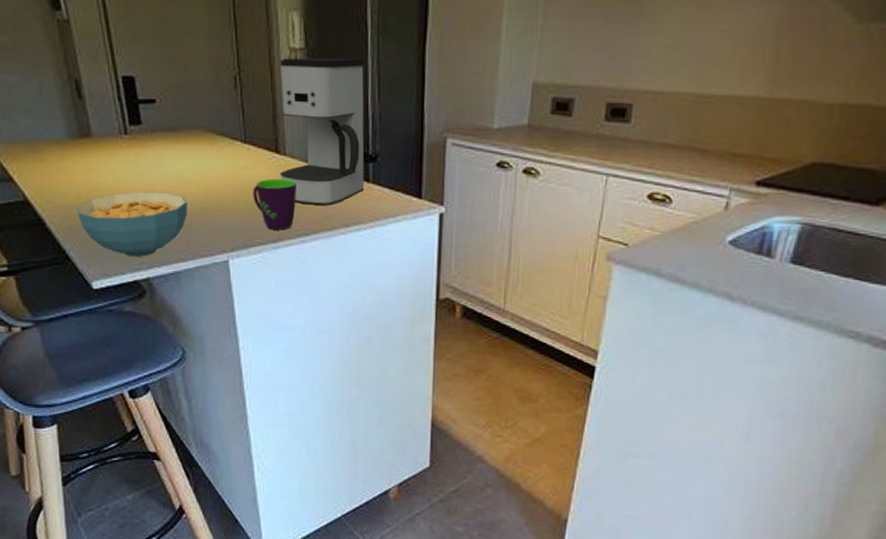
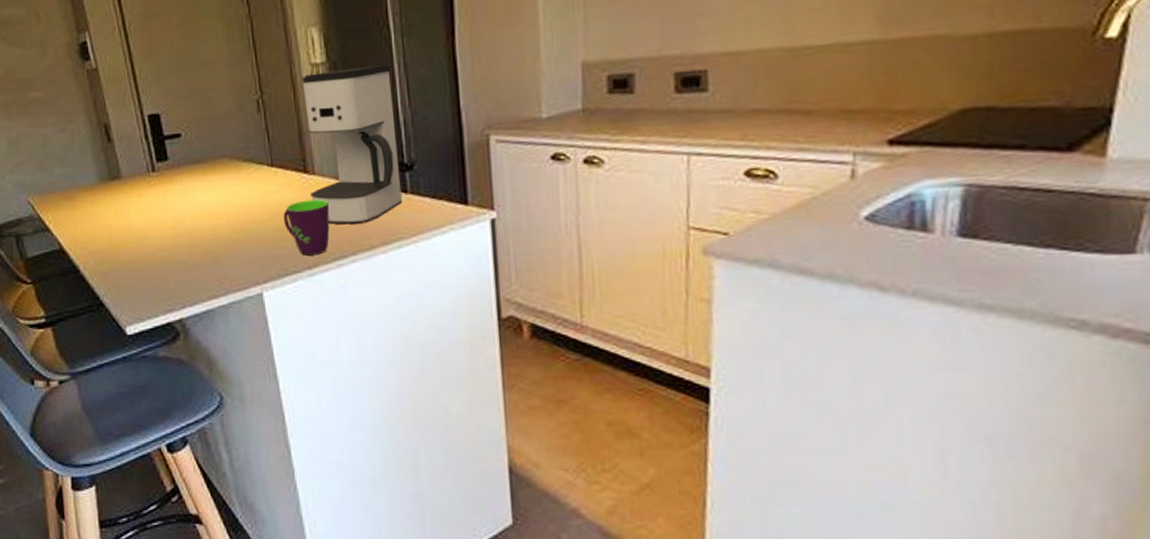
cereal bowl: present [76,192,187,257] -> none [108,227,218,298]

